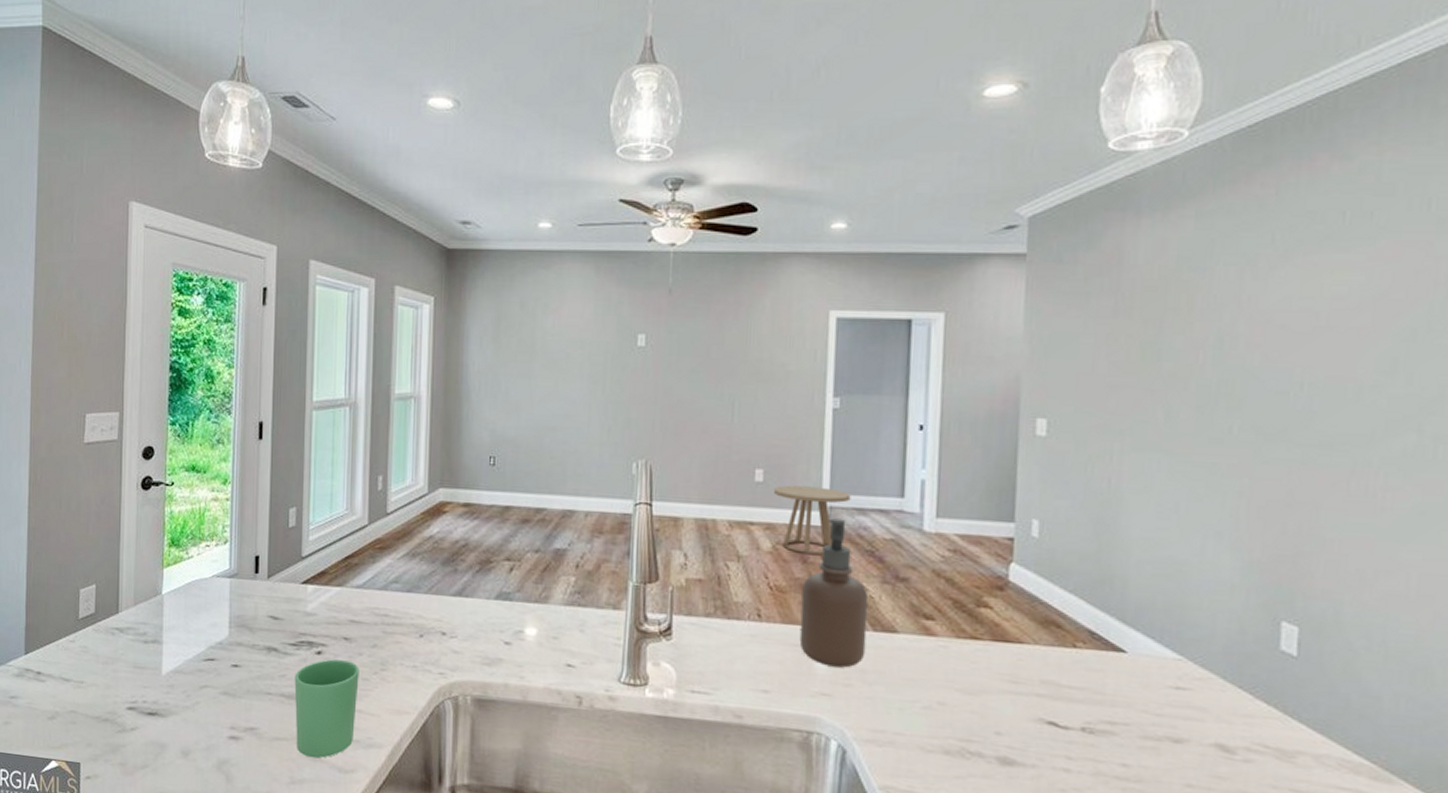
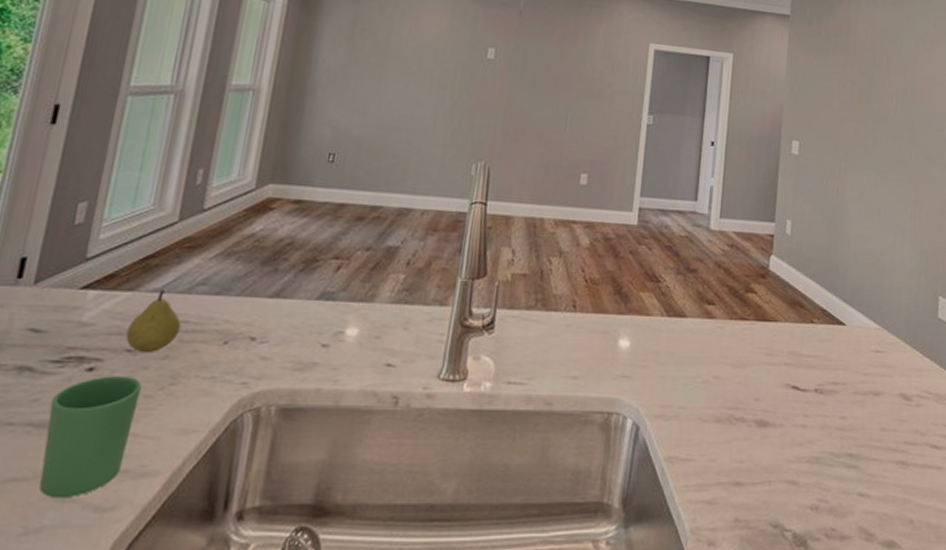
fruit: none [341,586,383,642] -> present [125,289,182,354]
side table: present [774,485,851,556] -> none [595,188,657,251]
soap dispenser: present [799,518,869,668] -> none [607,218,666,351]

